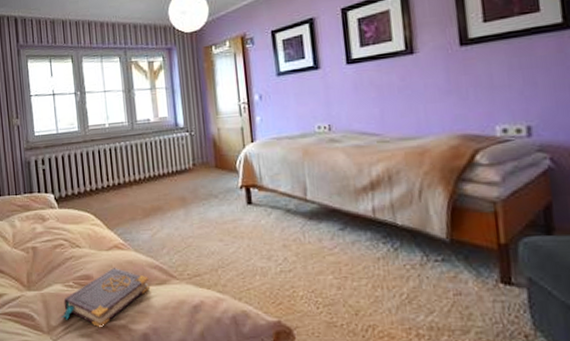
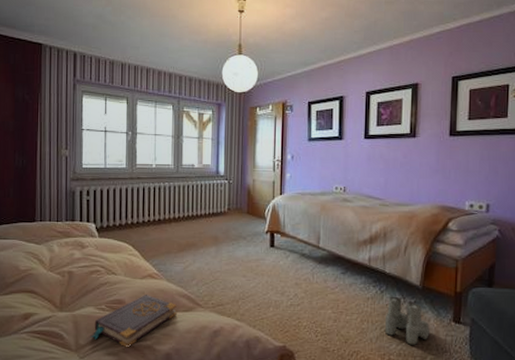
boots: none [405,254,470,315] -> present [385,296,430,345]

